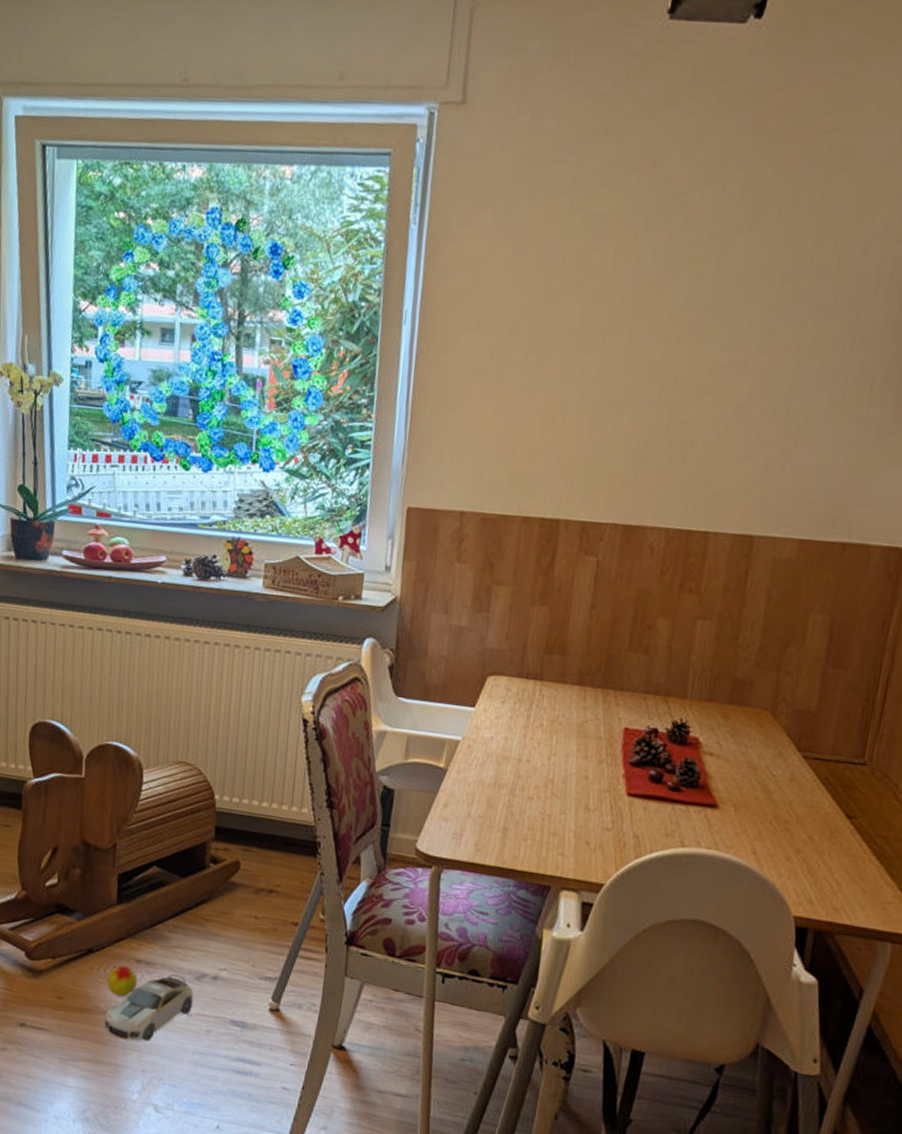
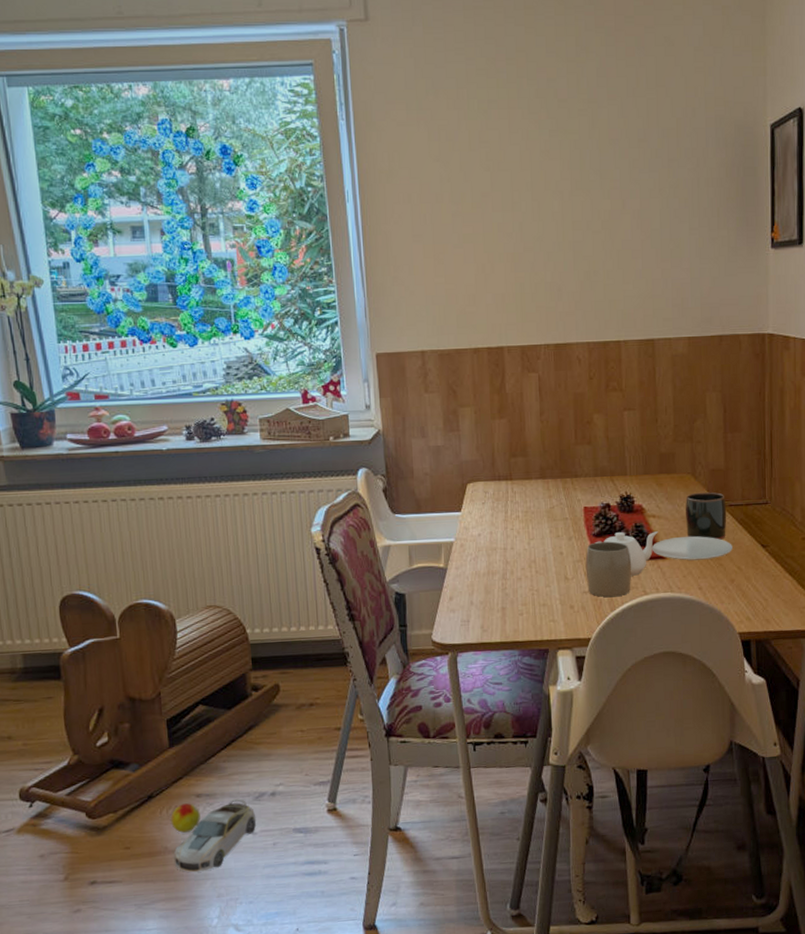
mug: none [611,772,673,843] -> present [585,541,632,598]
teapot: none [631,765,713,822] -> present [595,531,658,576]
plate: none [700,784,807,821] -> present [651,536,732,561]
mug: none [749,734,810,799] -> present [685,492,727,540]

